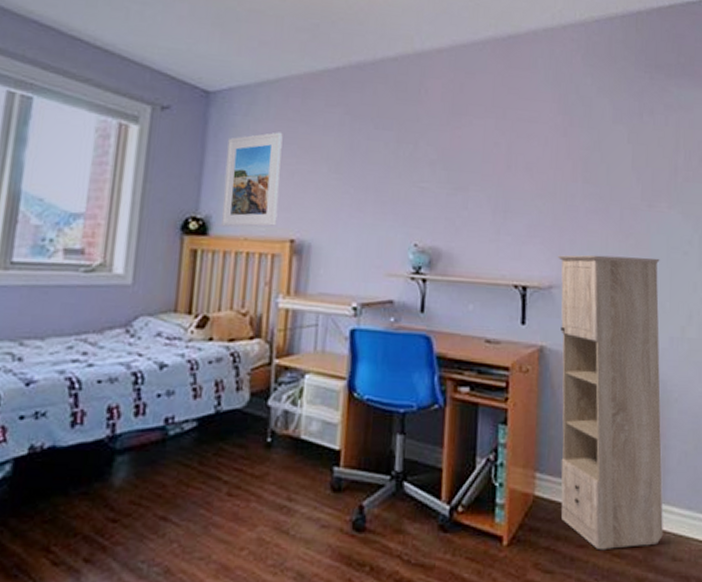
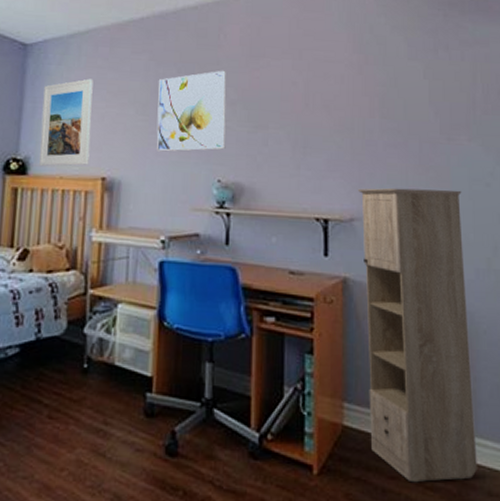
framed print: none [350,127,426,213] -> present [156,70,227,152]

